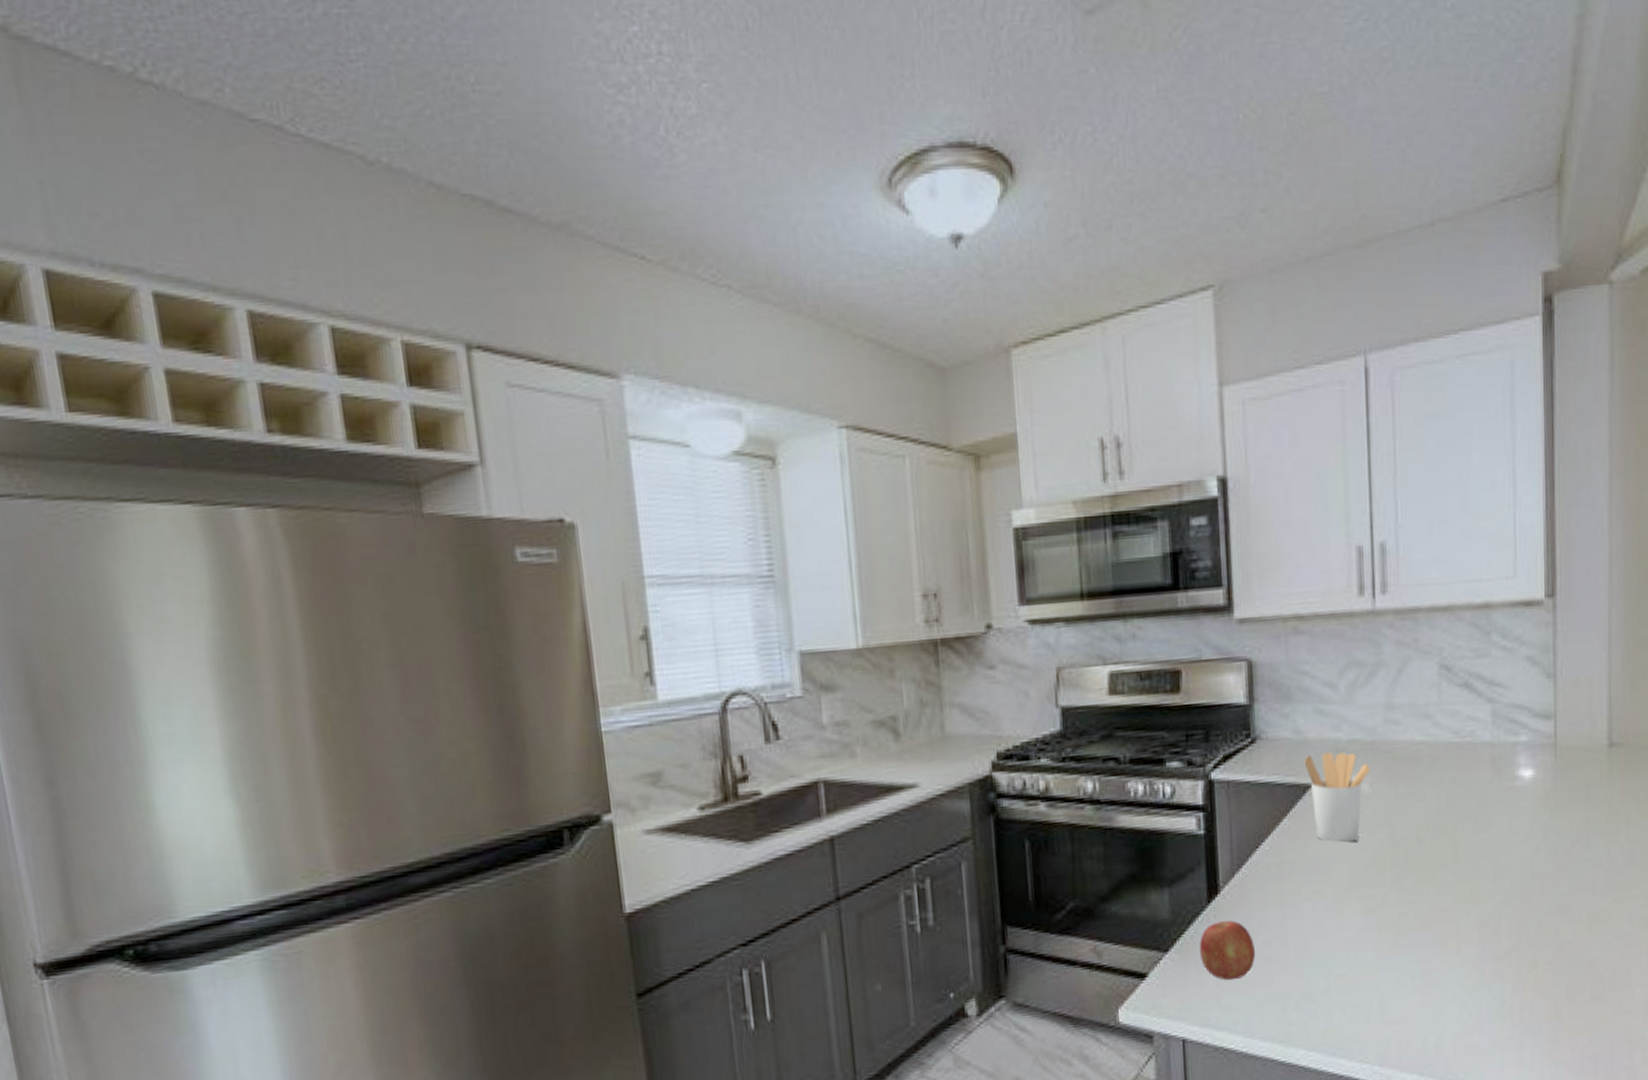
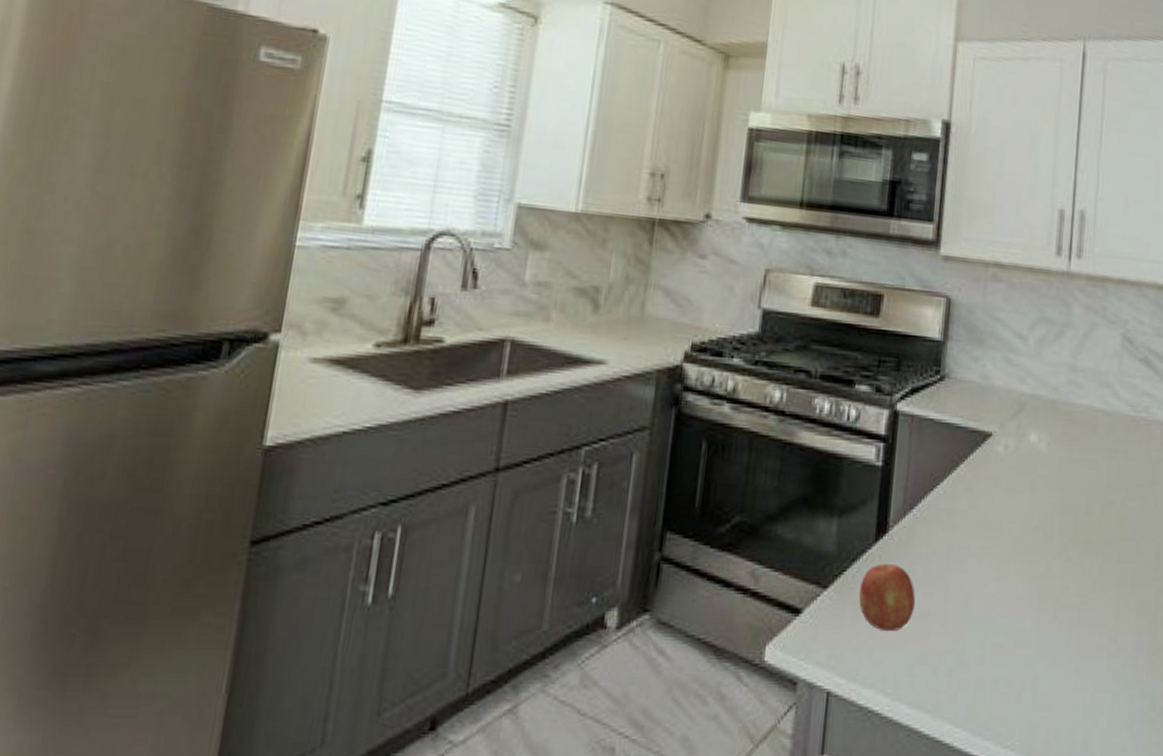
utensil holder: present [1304,752,1371,843] -> none [987,402,1050,501]

